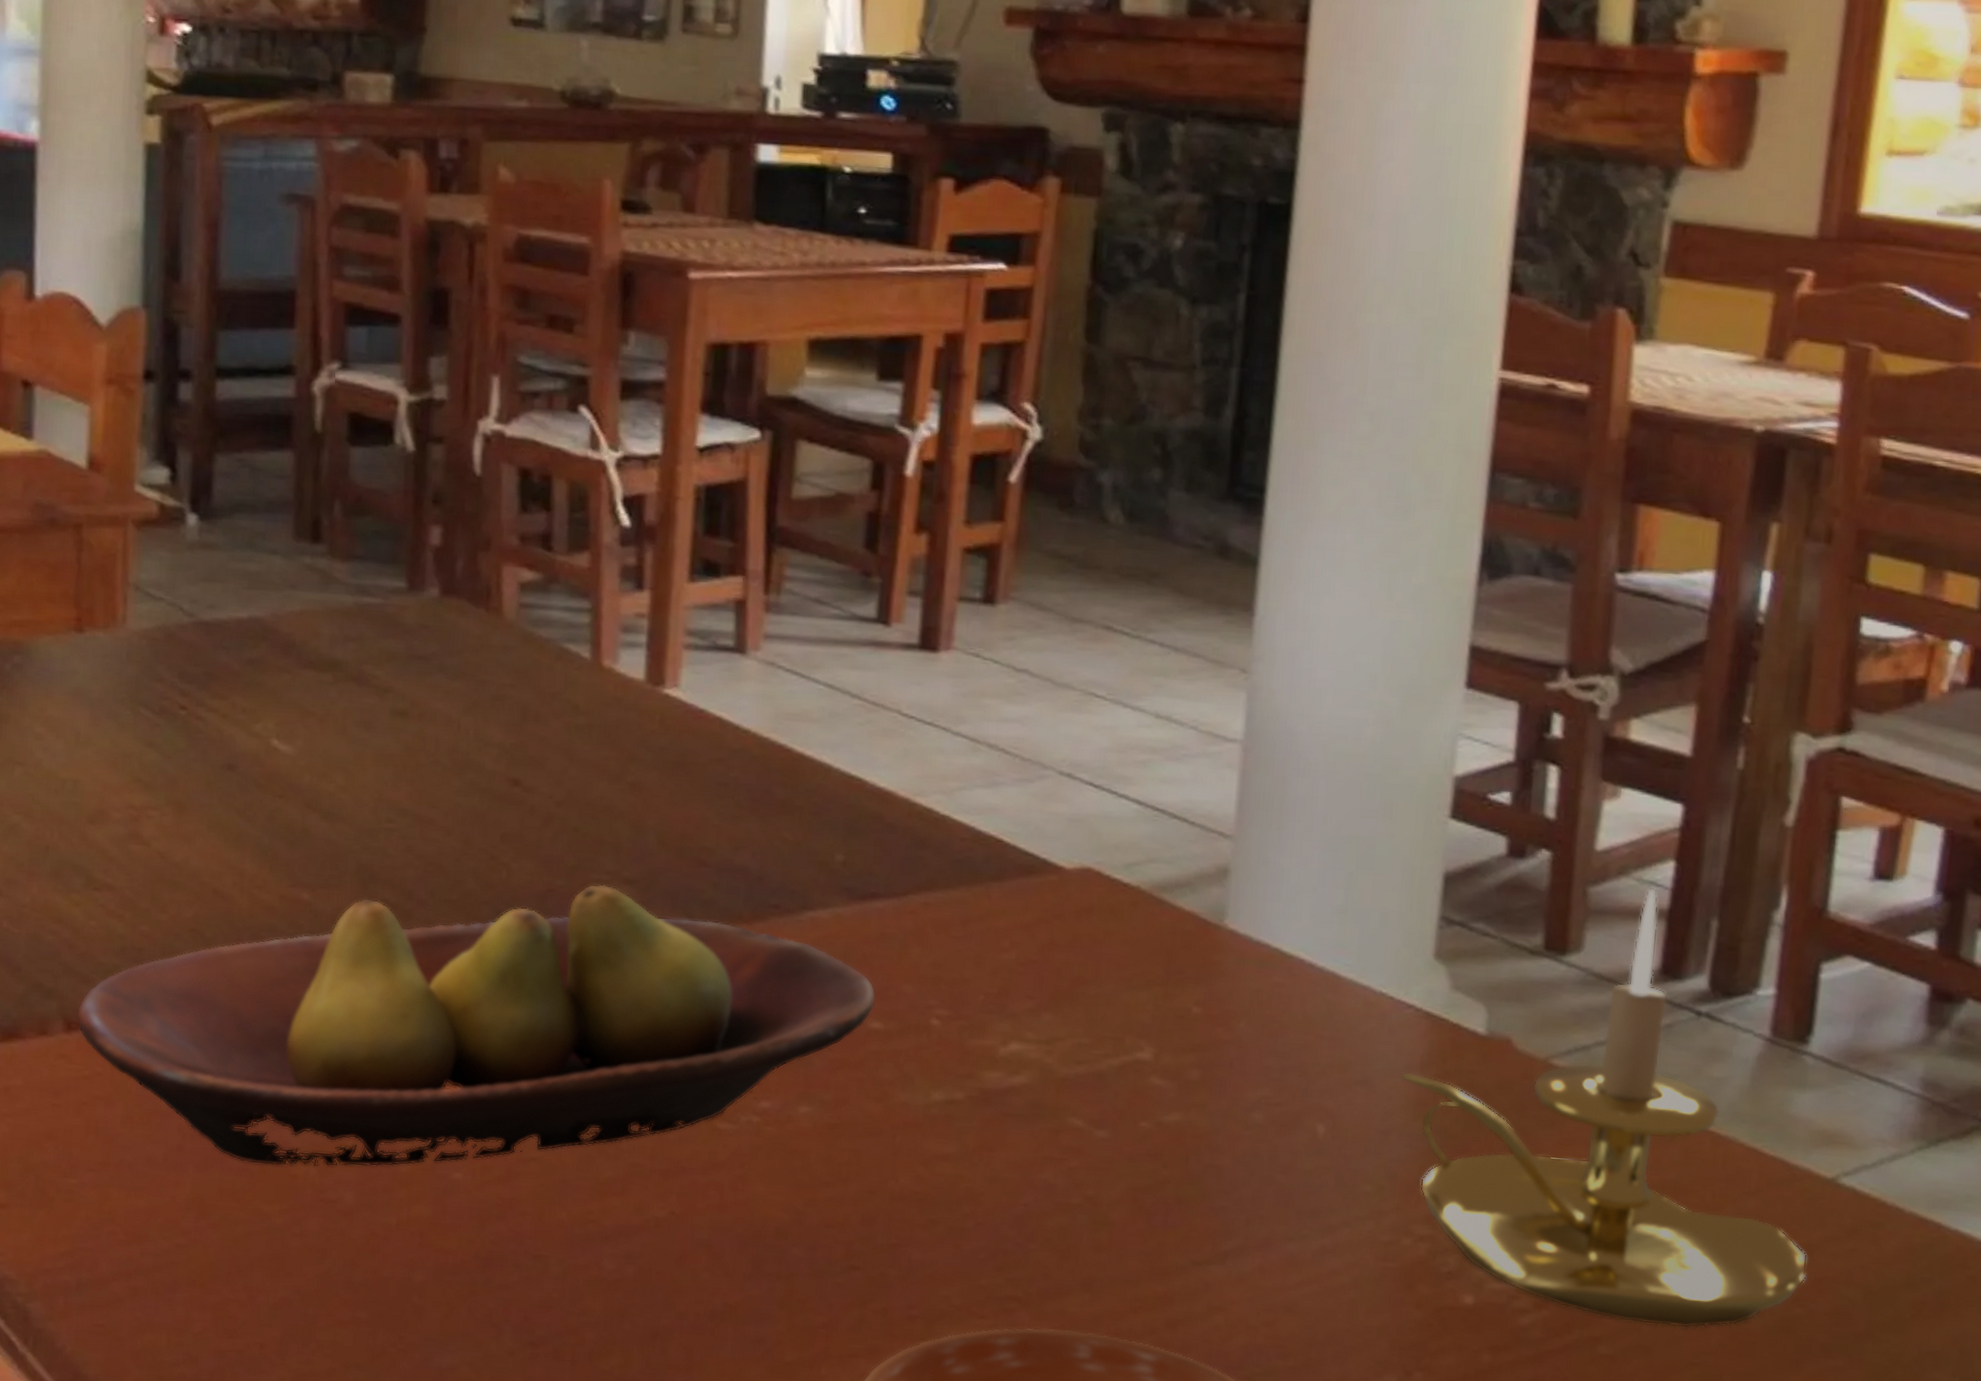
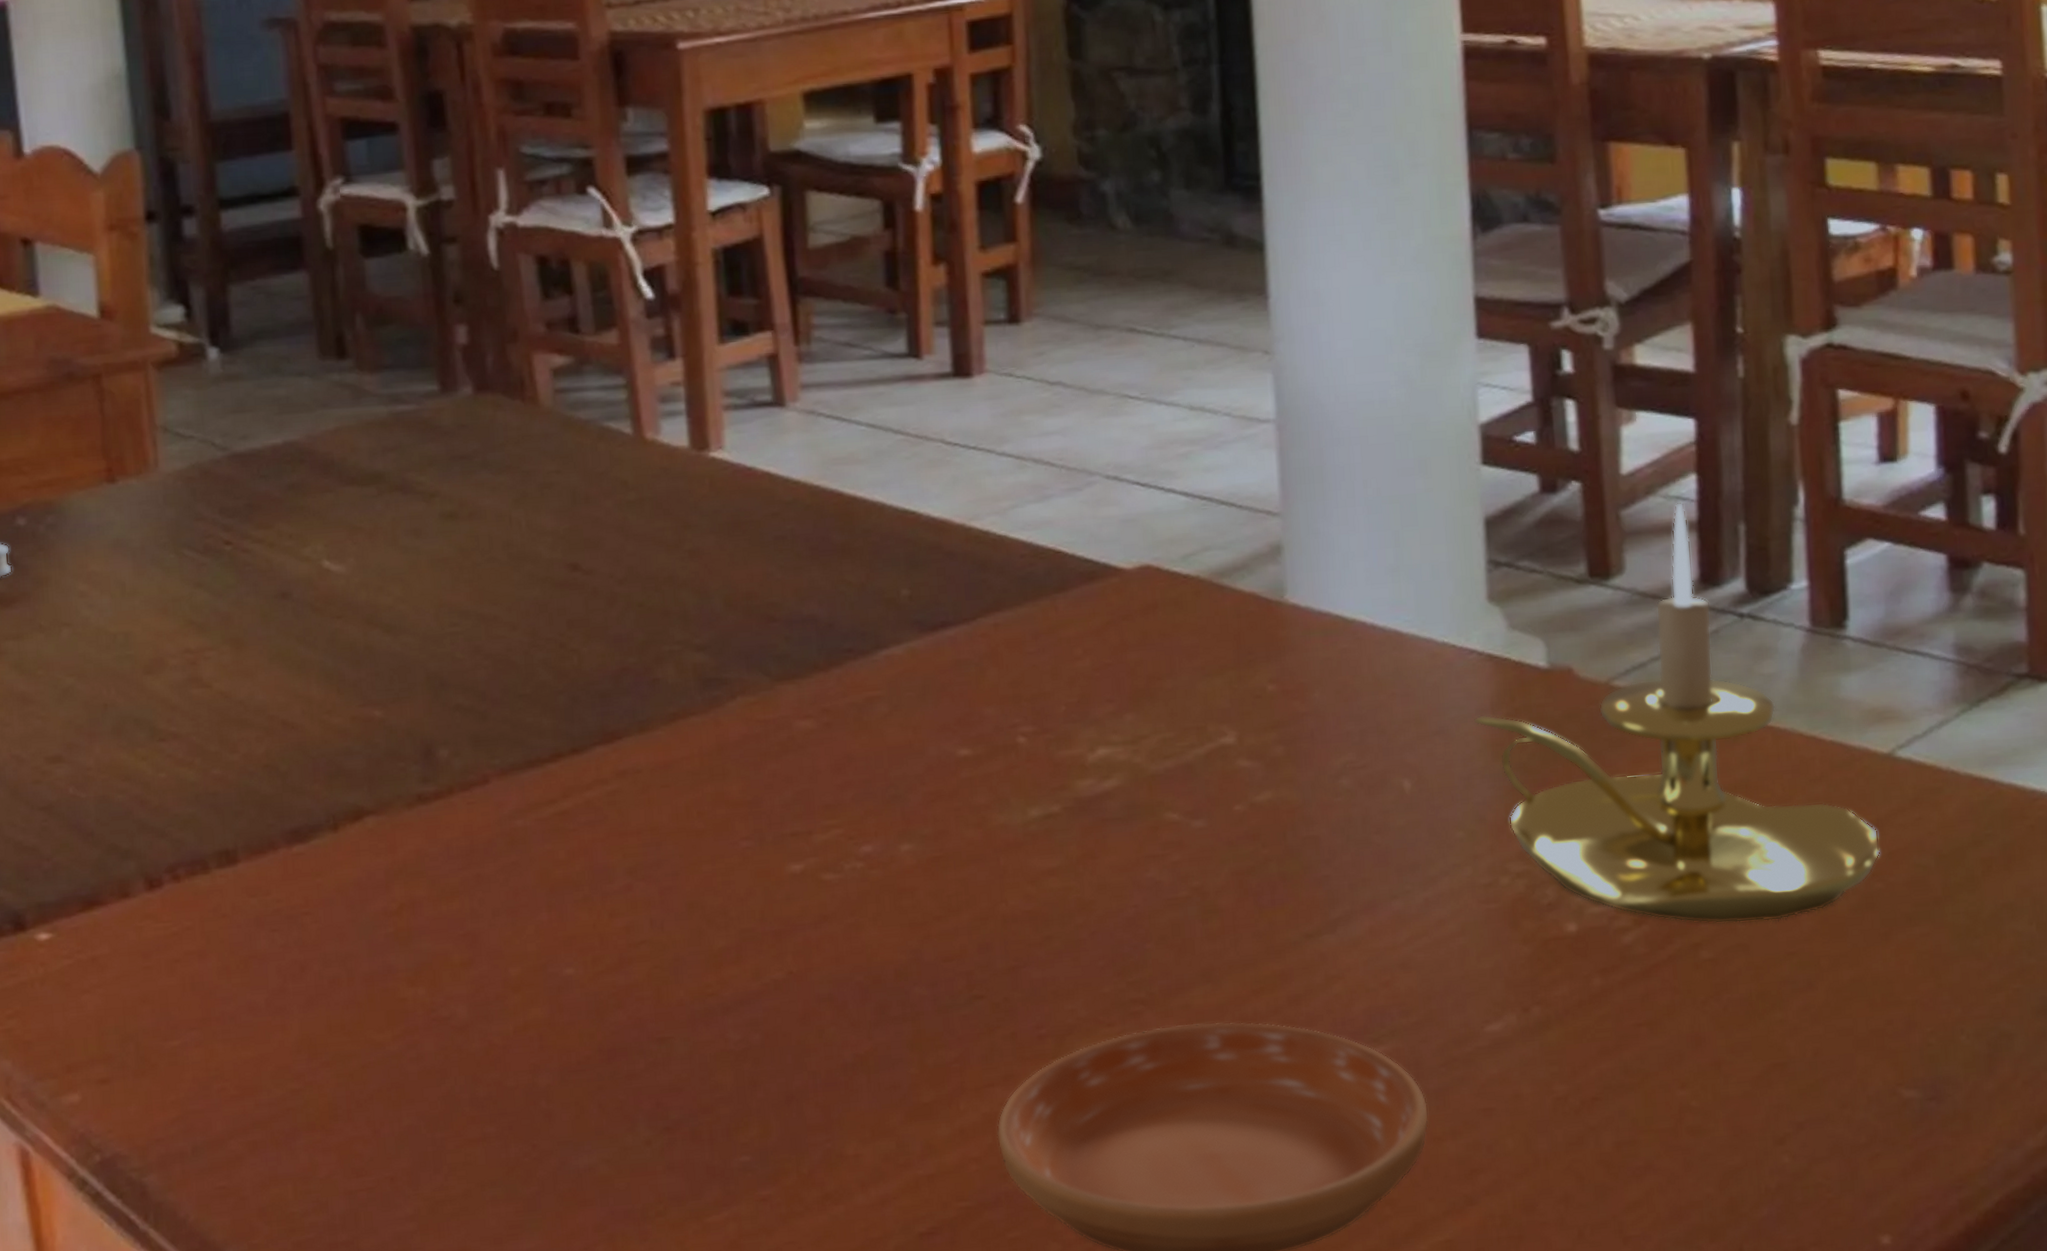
fruit bowl: present [77,884,876,1167] -> none [157,655,961,994]

